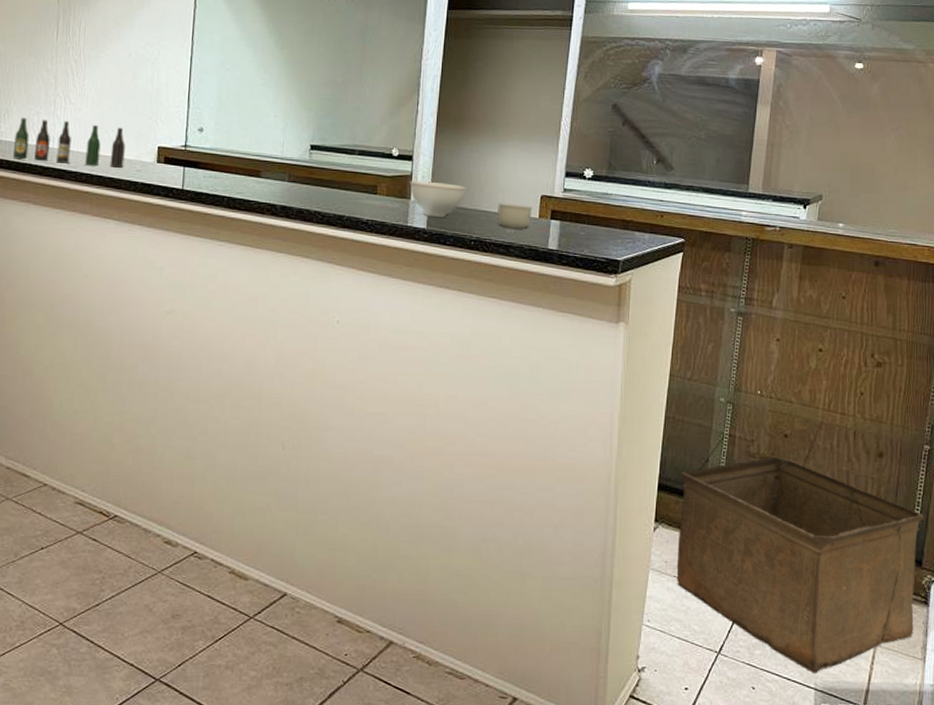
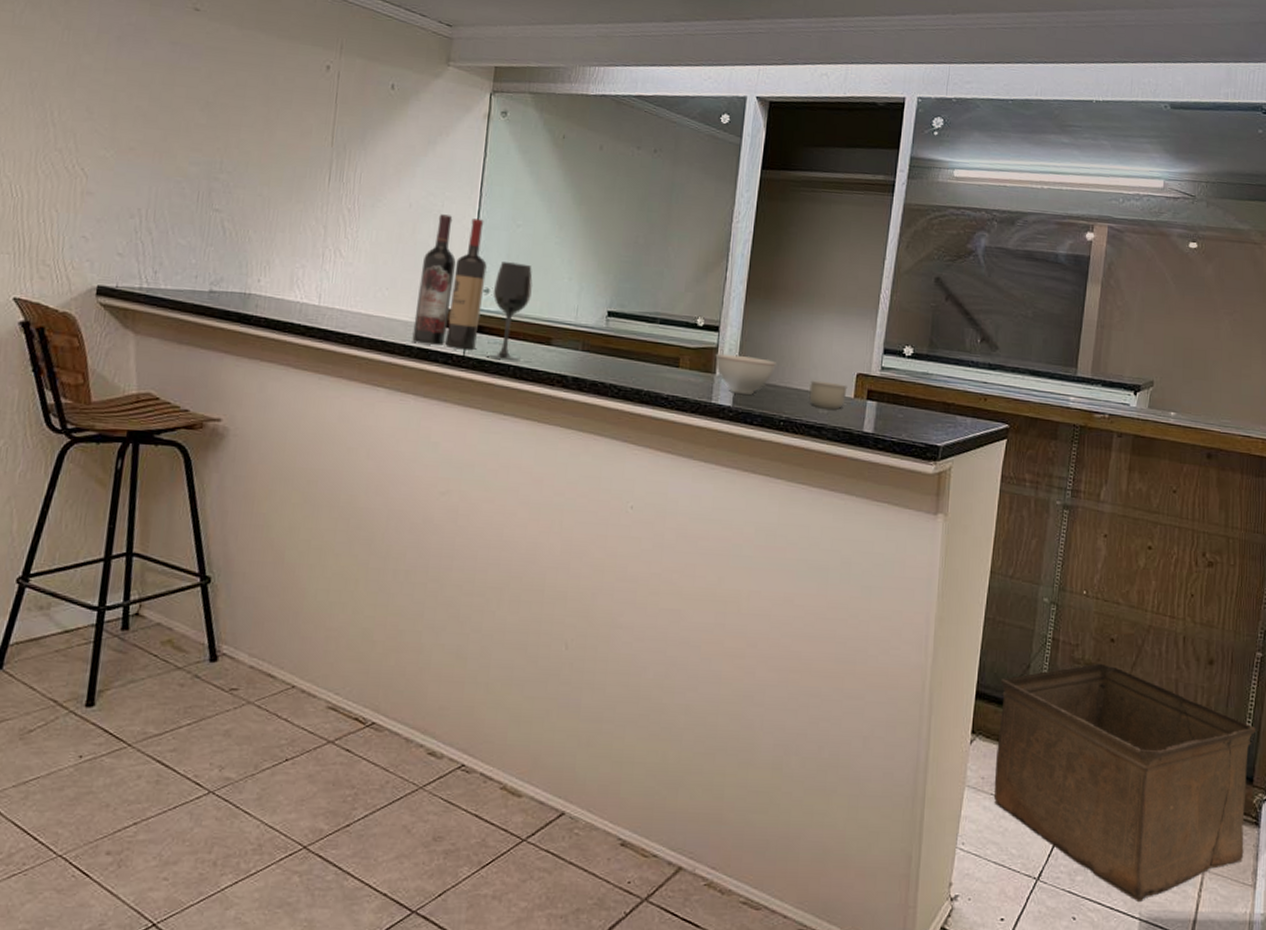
beer bottle: present [12,117,126,169] -> none [272,270,401,332]
wine bottle: none [136,62,173,180] -> present [412,214,457,346]
wine bottle: none [166,65,200,184] -> present [445,218,487,351]
wine glass: none [203,103,242,193] -> present [486,262,533,362]

